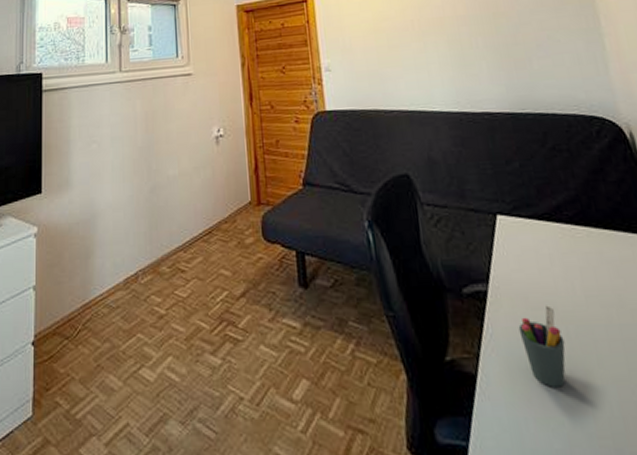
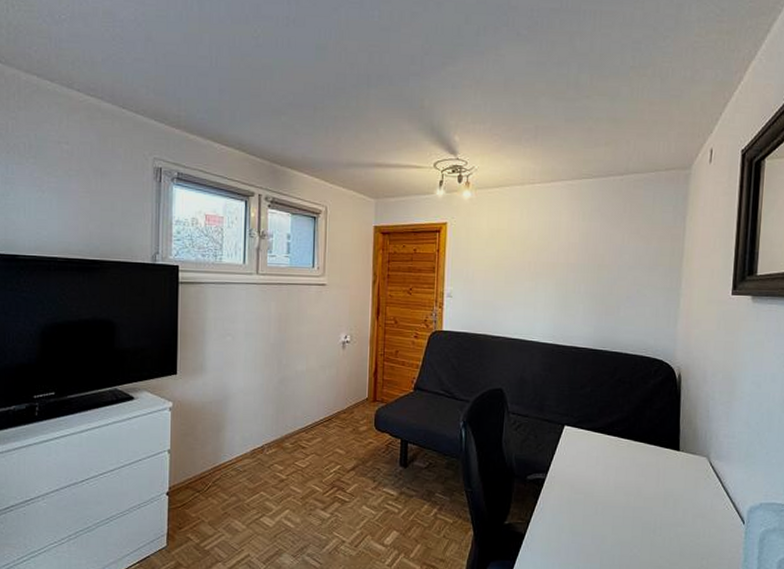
pen holder: present [518,305,566,388] -> none [562,491,593,545]

